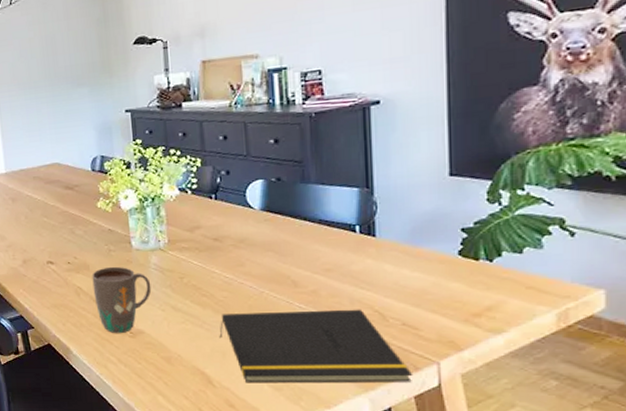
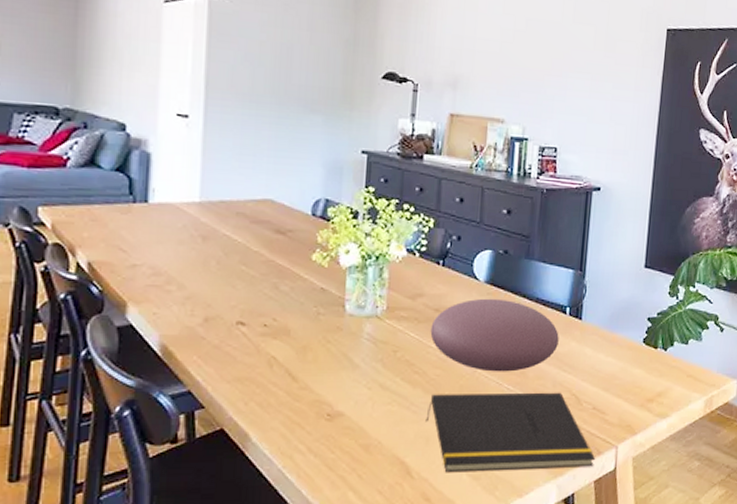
mug: present [92,266,152,334] -> none [290,333,361,417]
decorative bowl: none [212,223,351,292] -> present [430,298,559,372]

